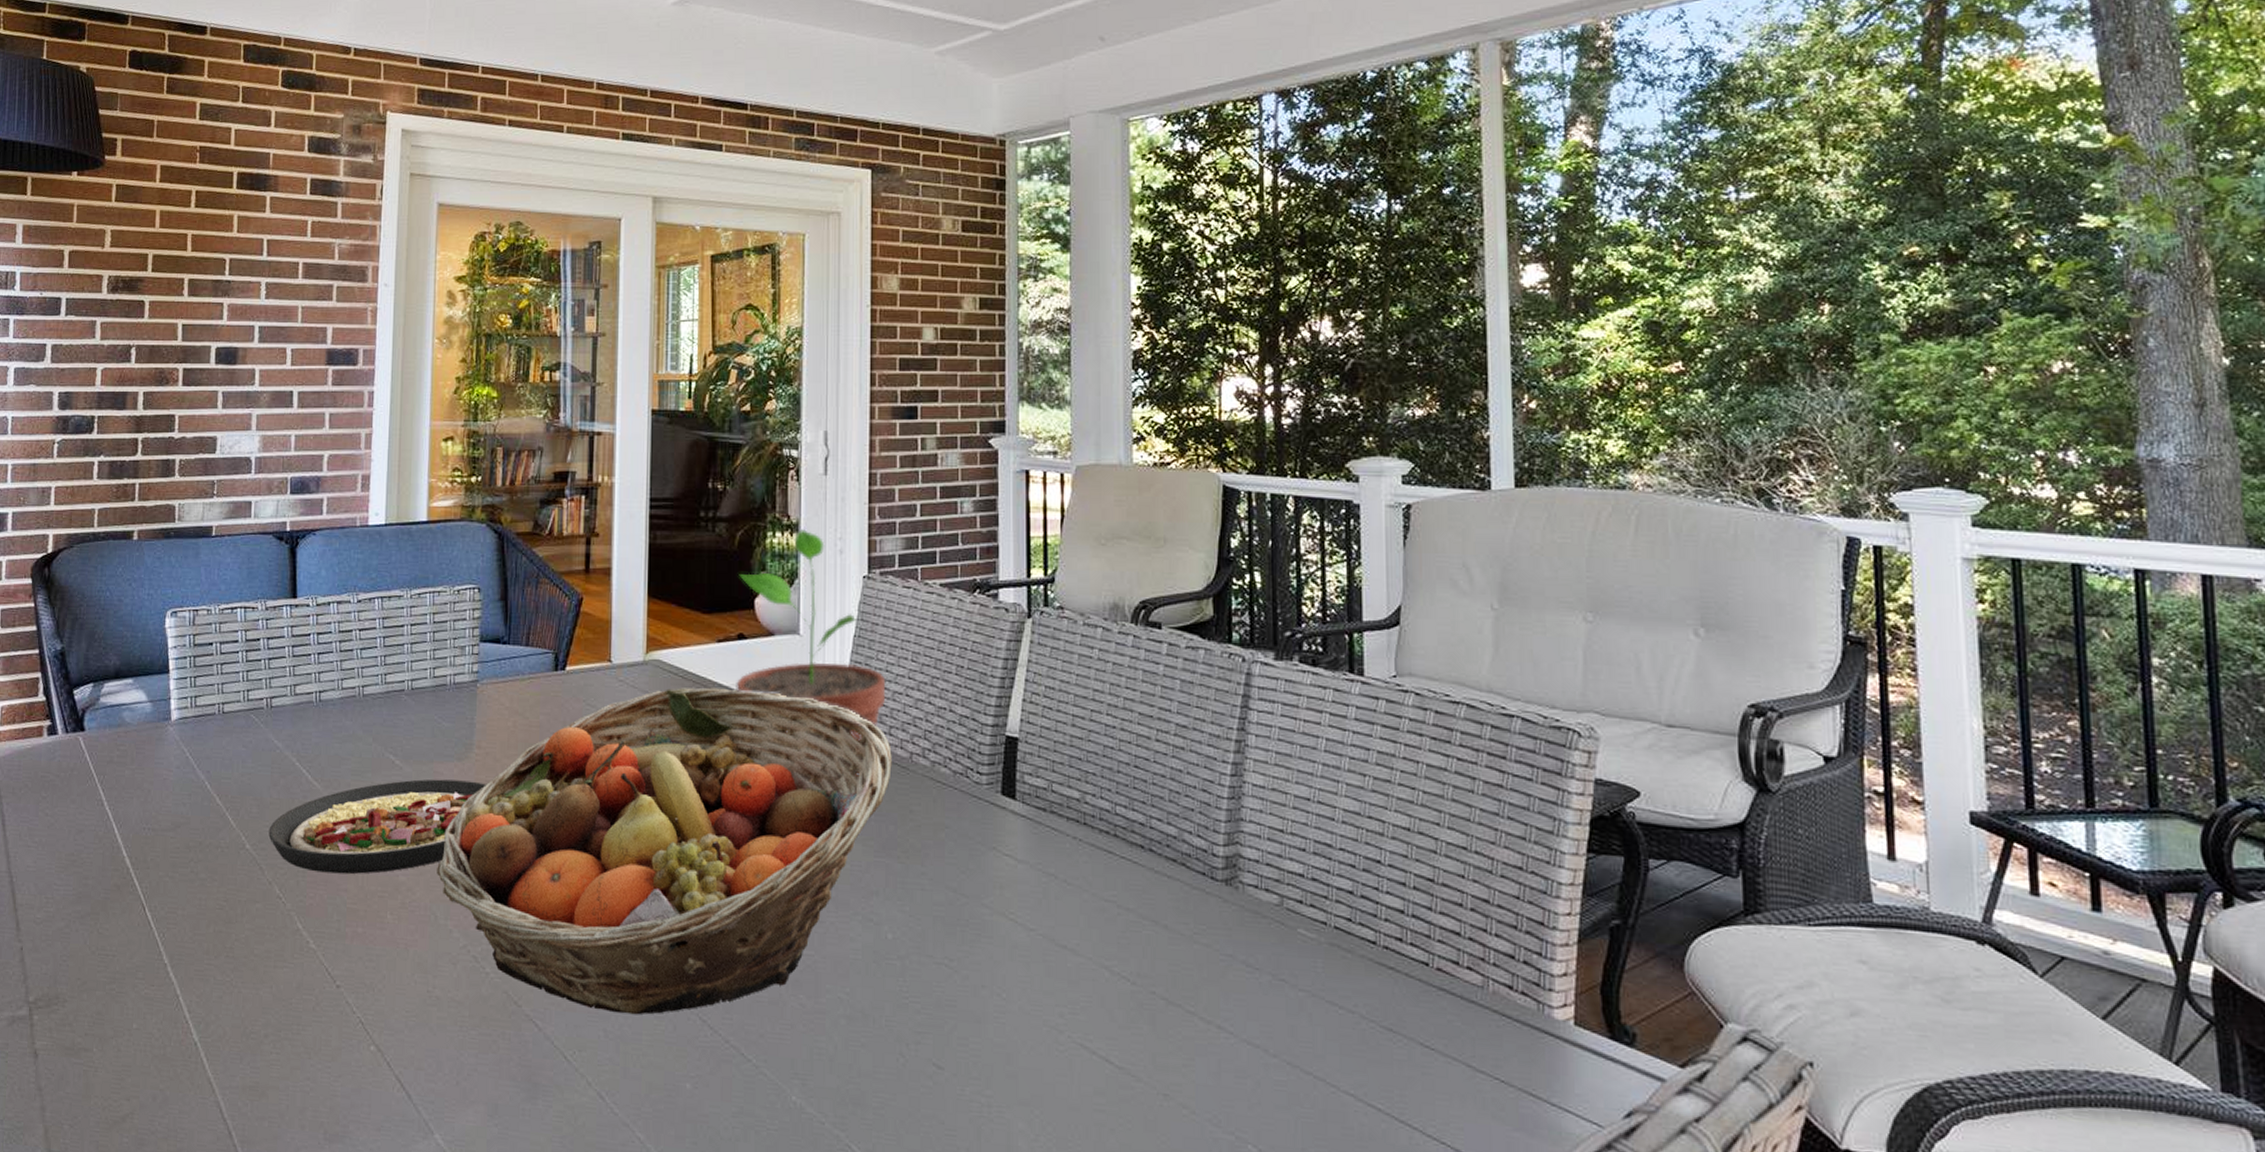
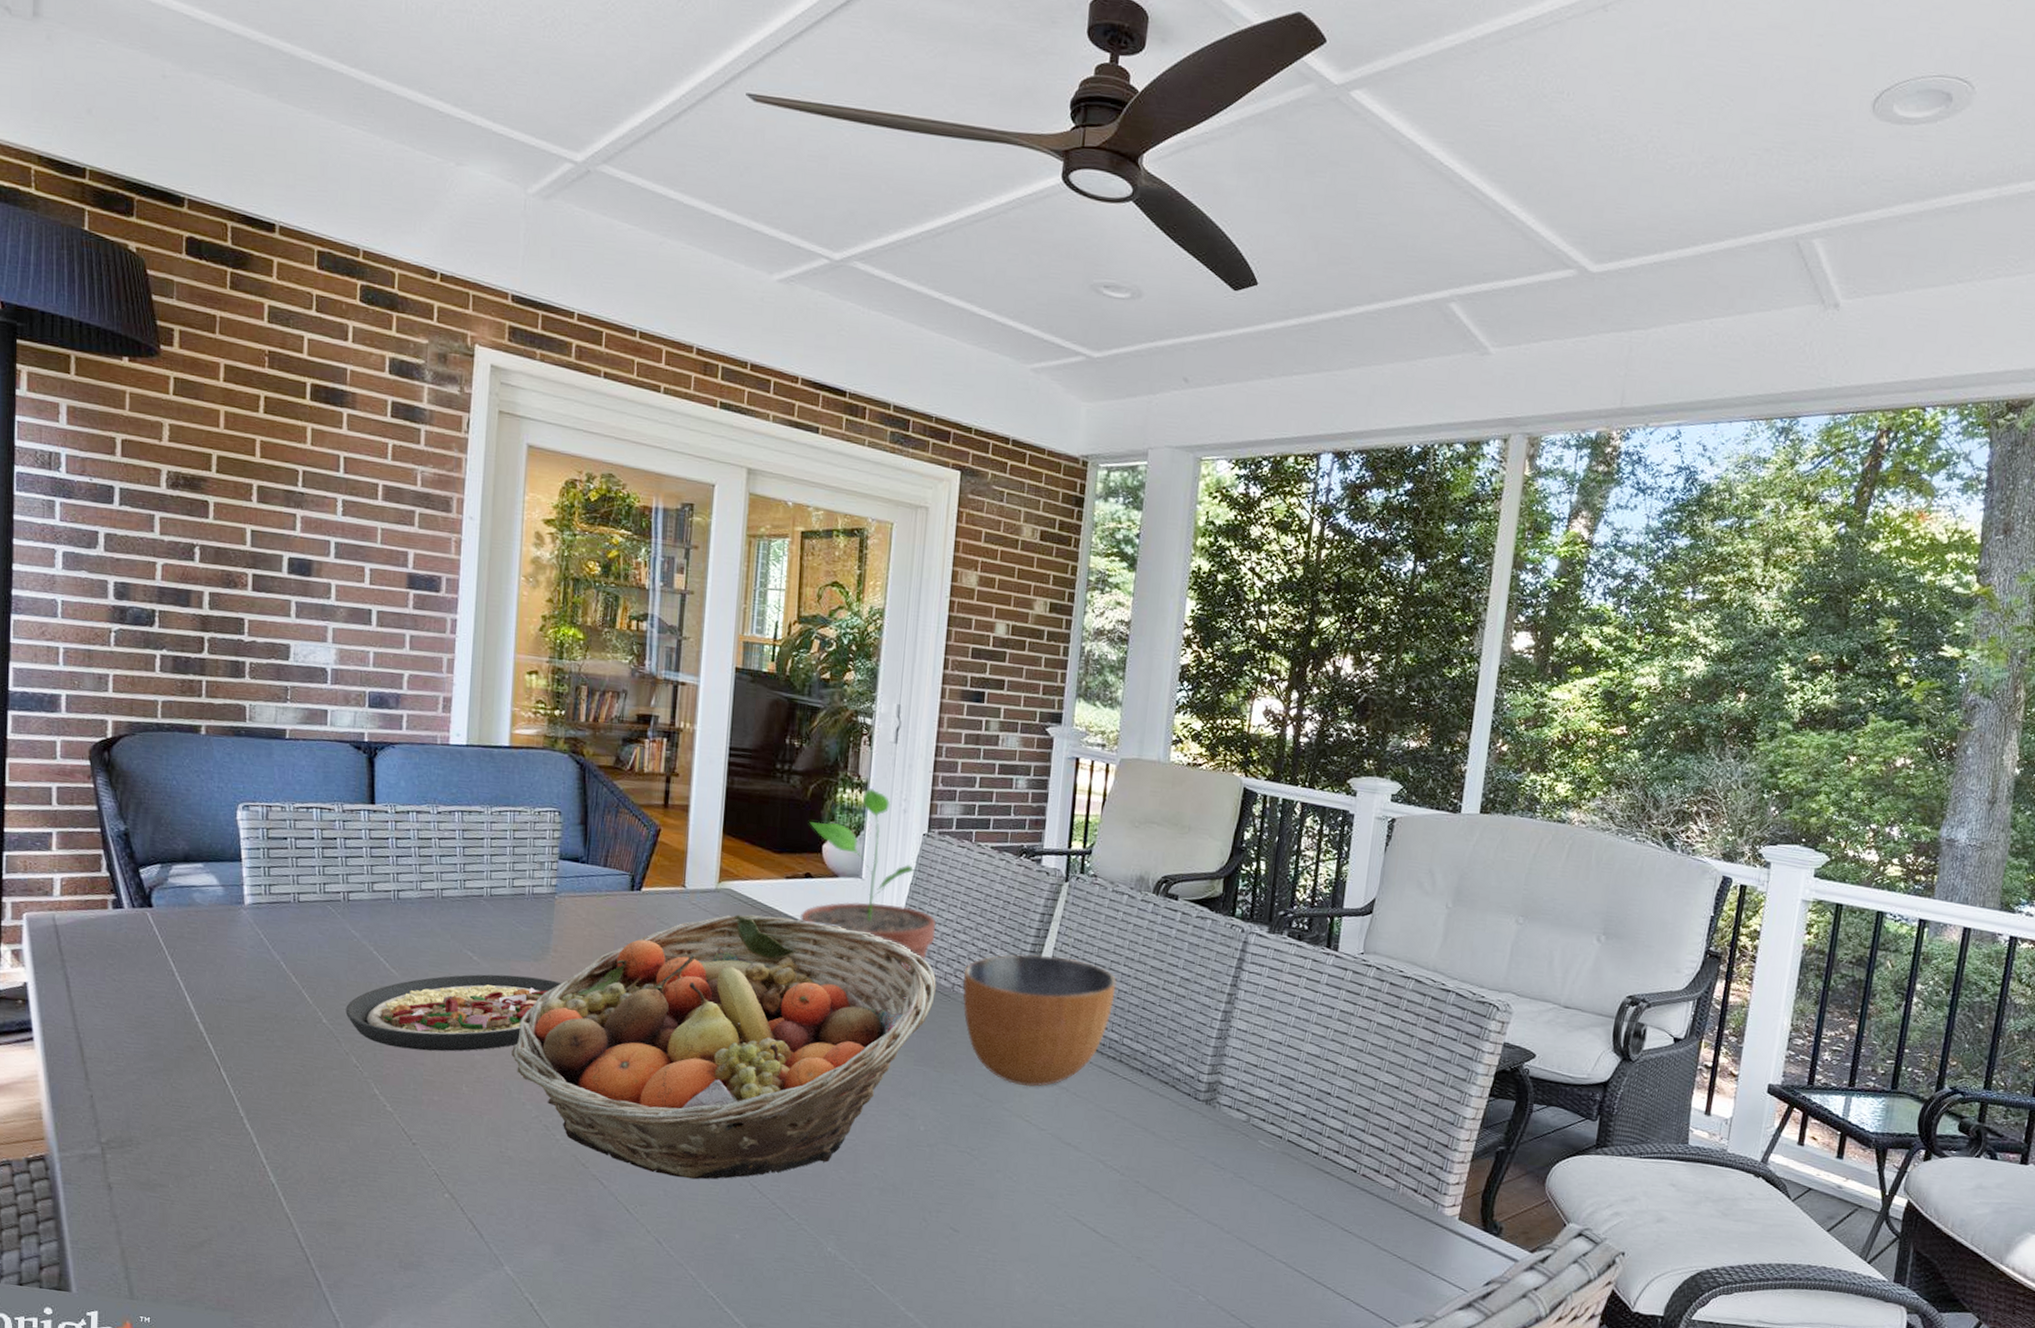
bowl: none [923,709,1100,876] -> present [963,954,1117,1087]

